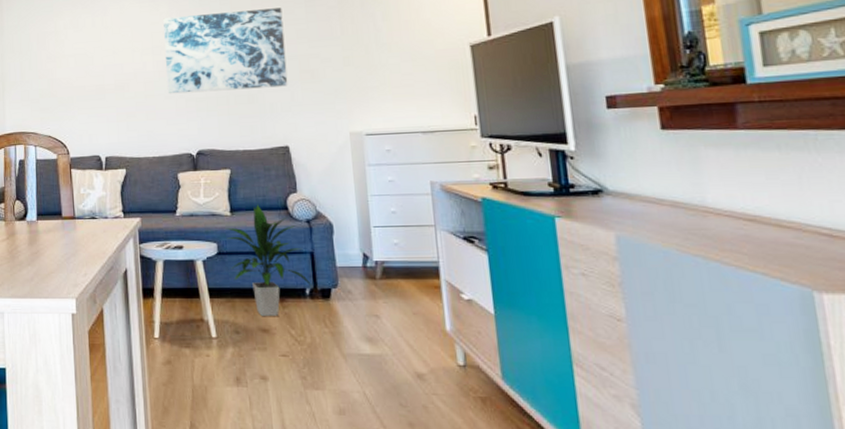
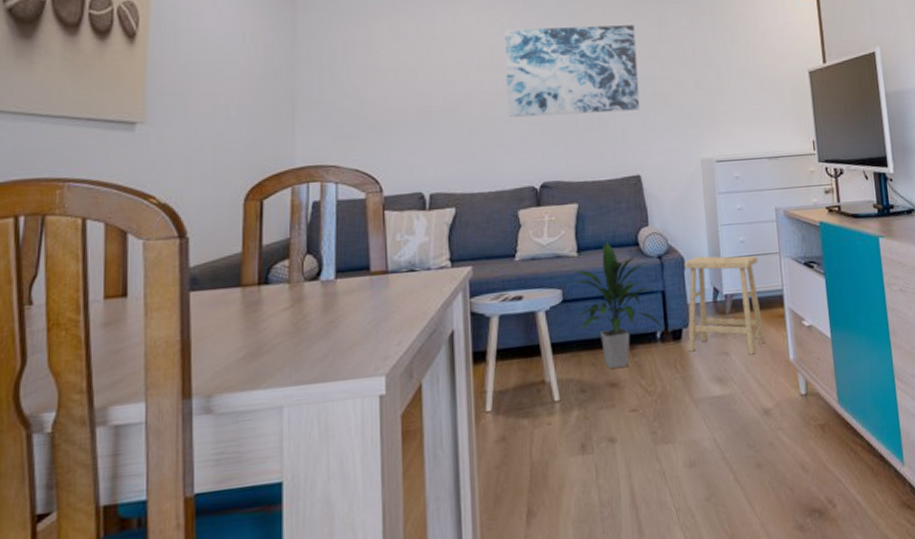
footstool: none [332,223,419,320] -> present [684,255,765,355]

